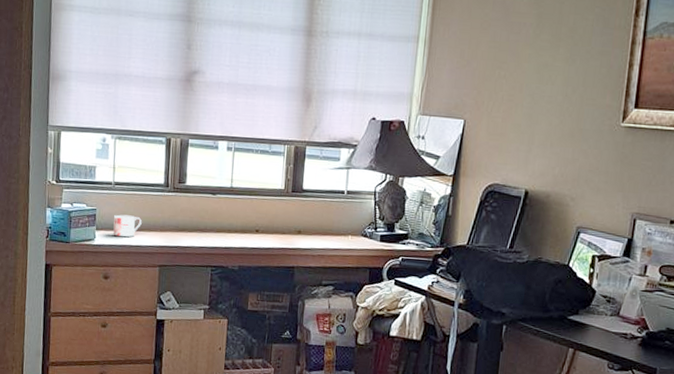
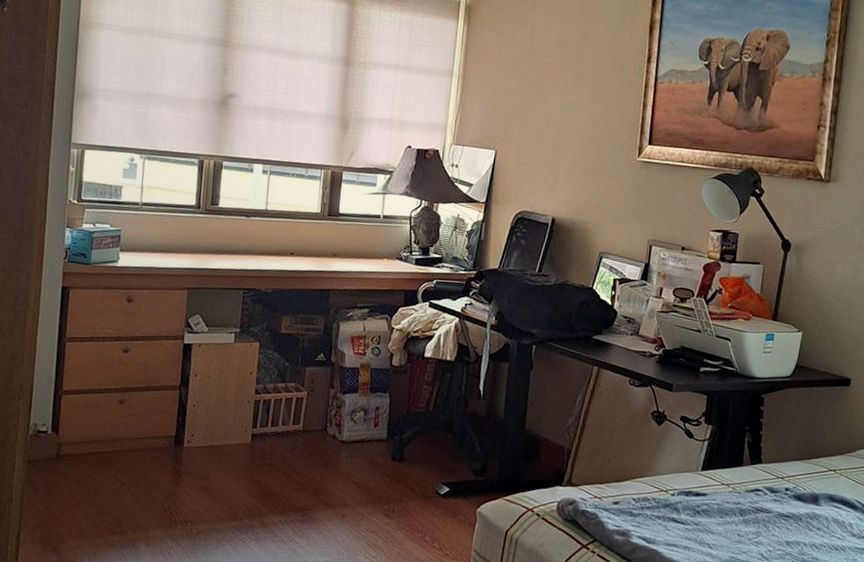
mug: present [113,214,142,237] -> none [138,236,171,259]

